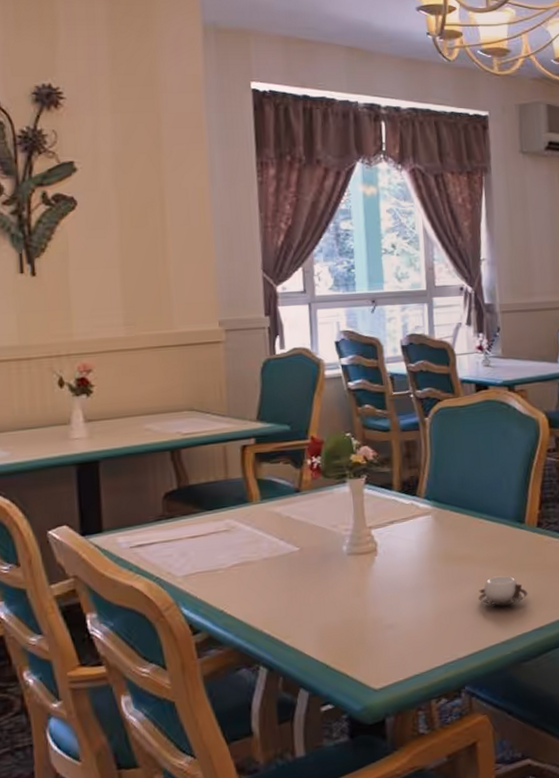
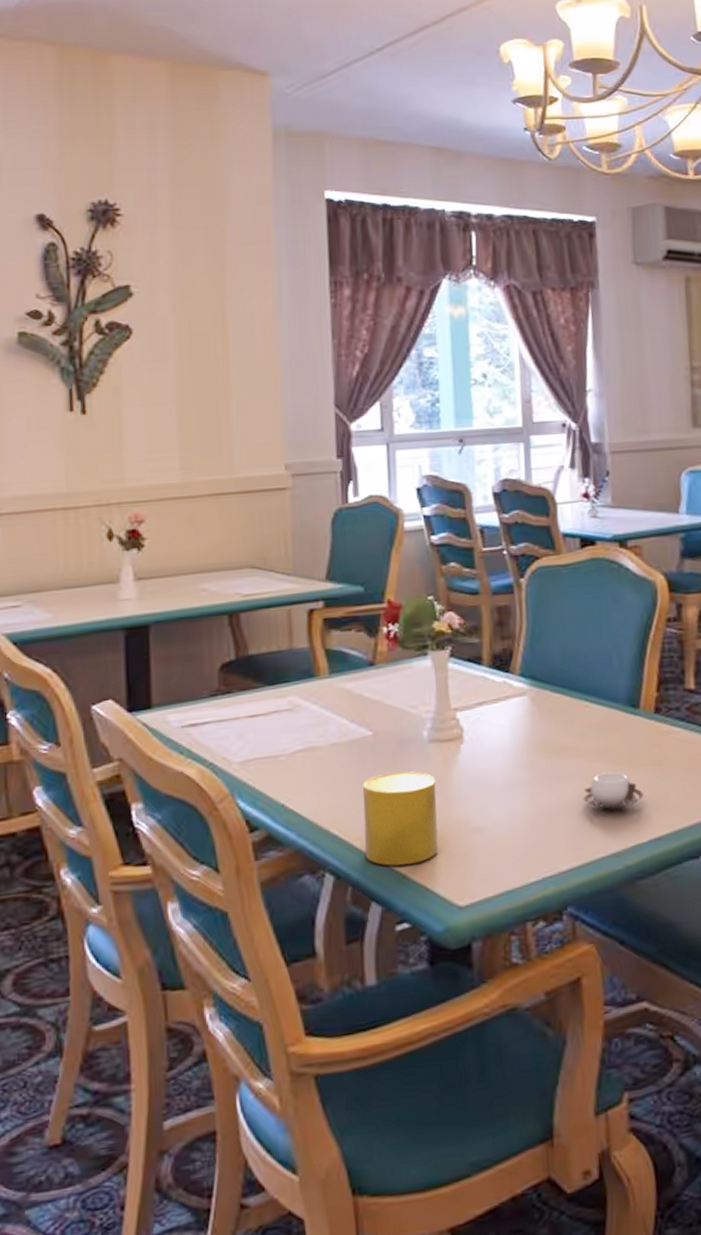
cup: none [291,579,357,658] -> present [363,771,439,866]

